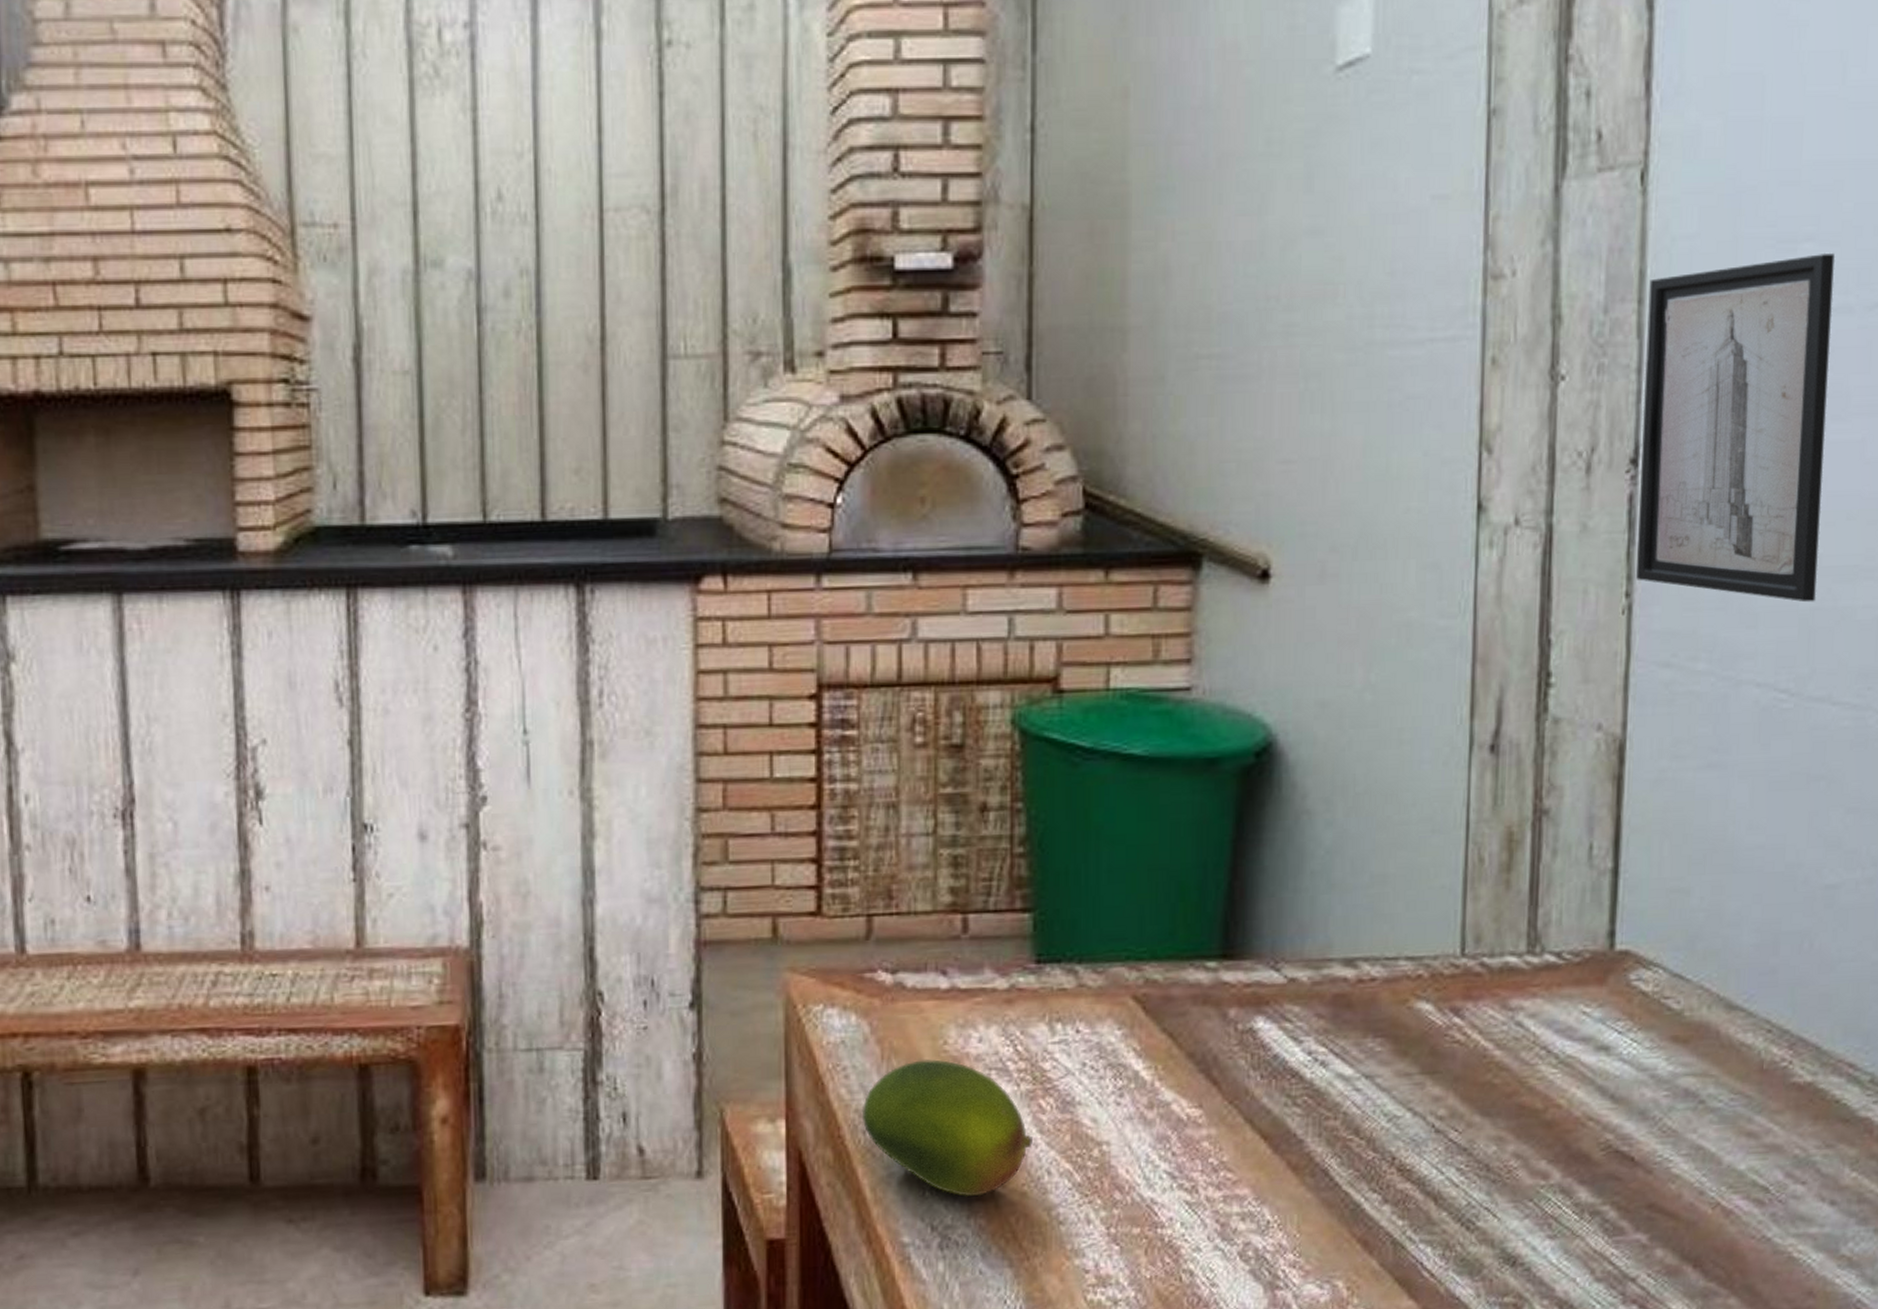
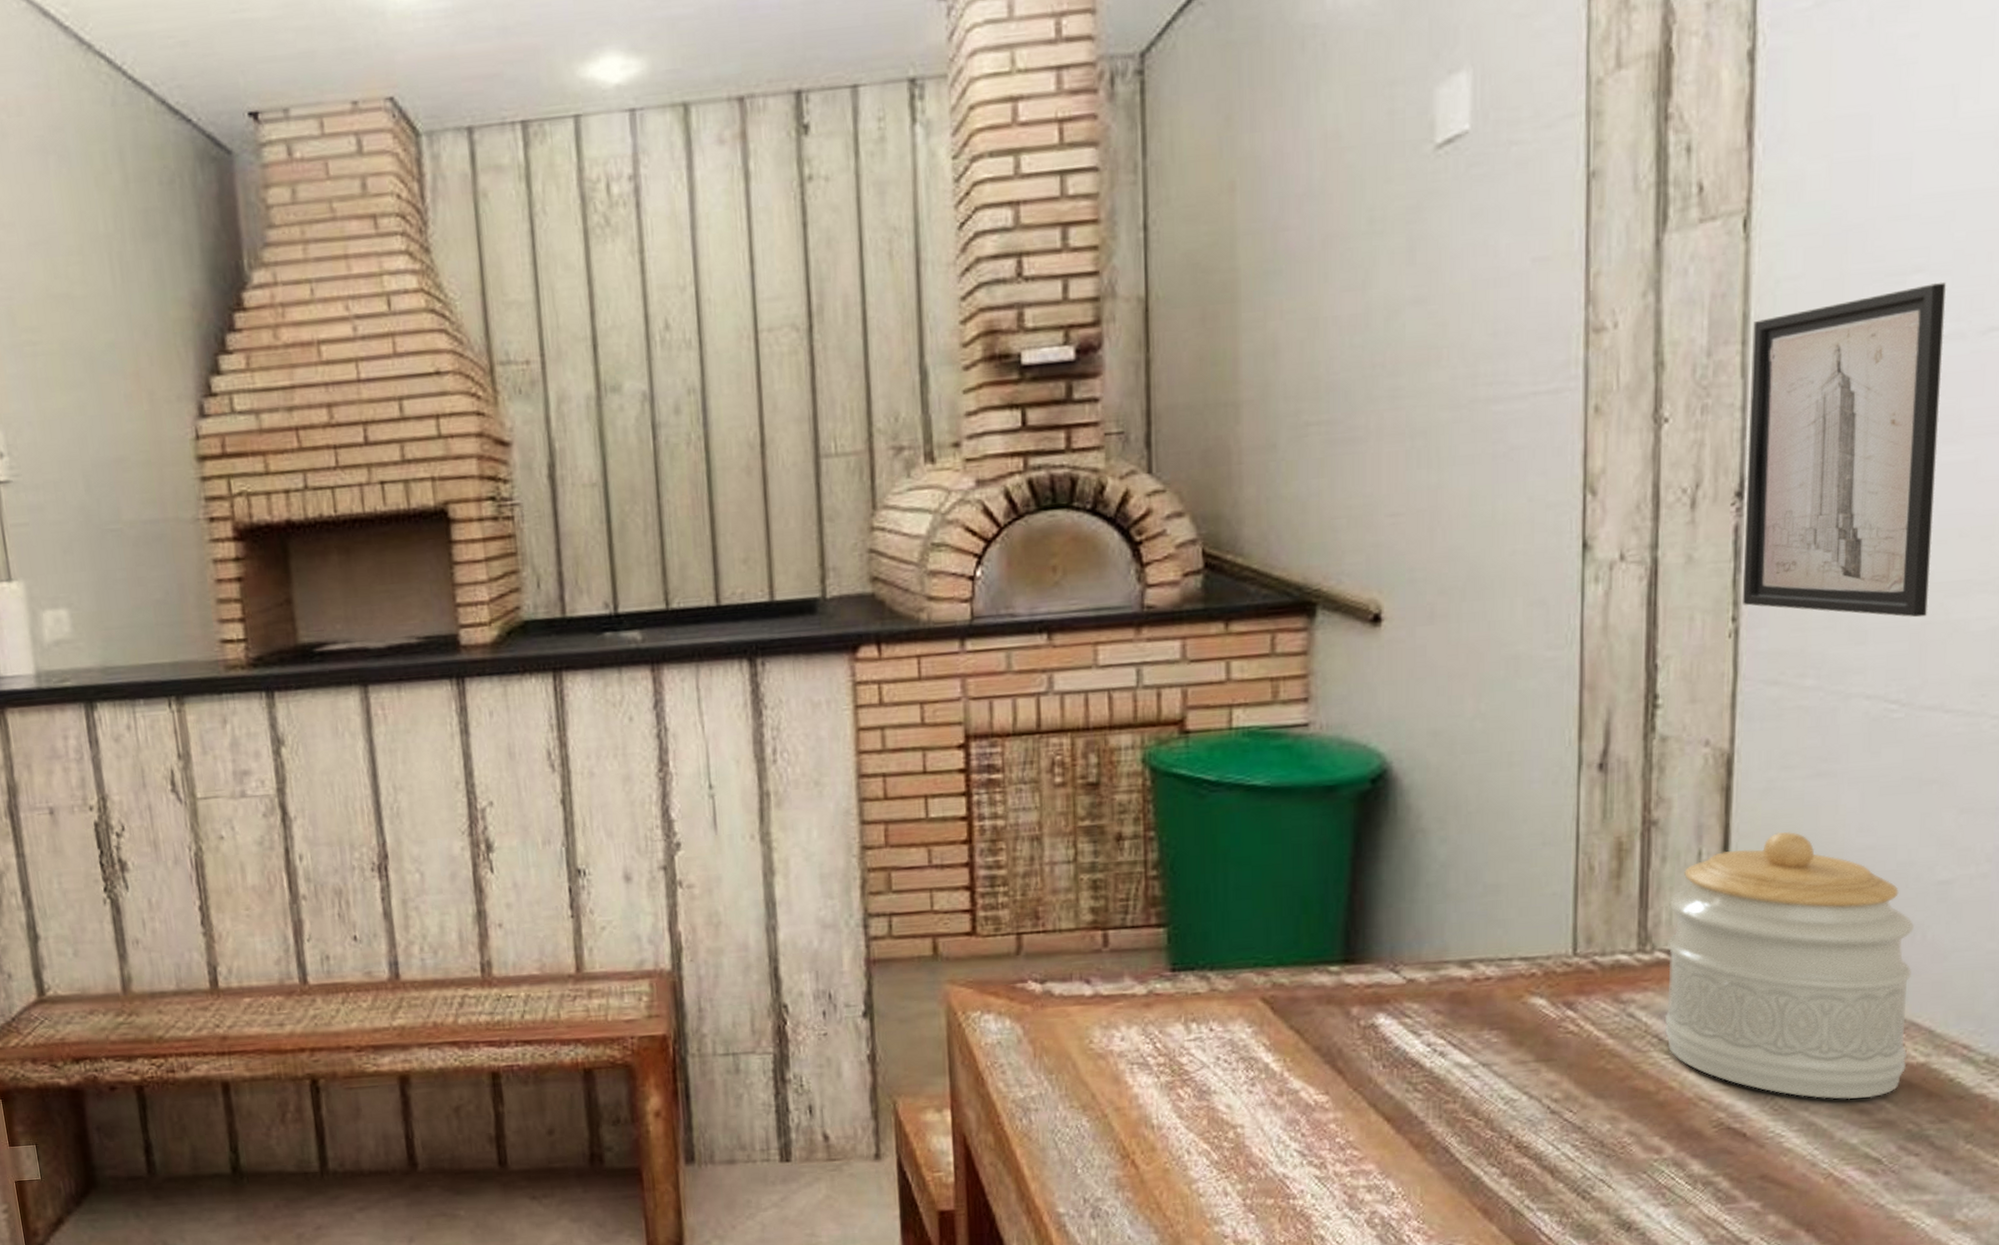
fruit: present [861,1059,1032,1198] -> none [1018,1056,1173,1174]
jar: none [1553,826,1802,1122] -> present [1664,832,1914,1100]

